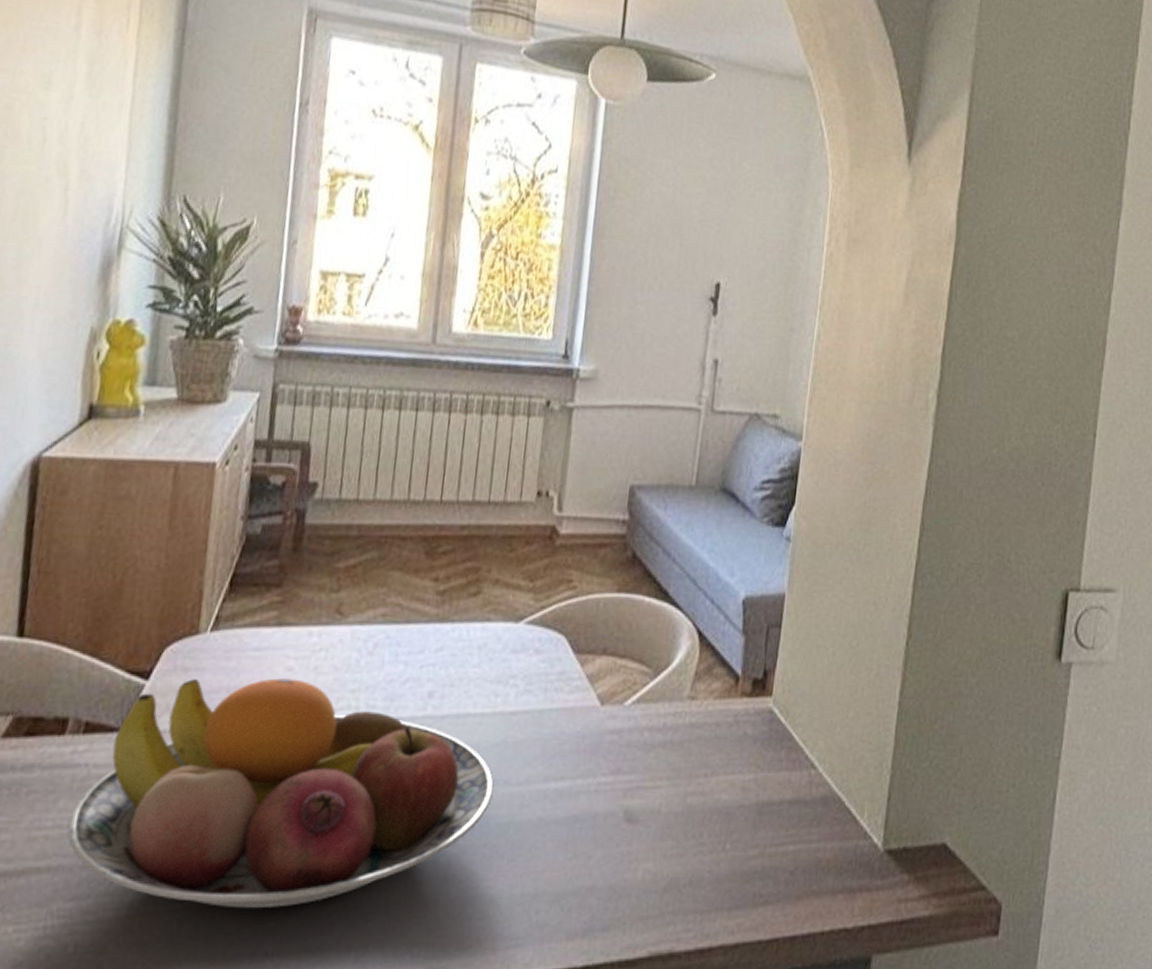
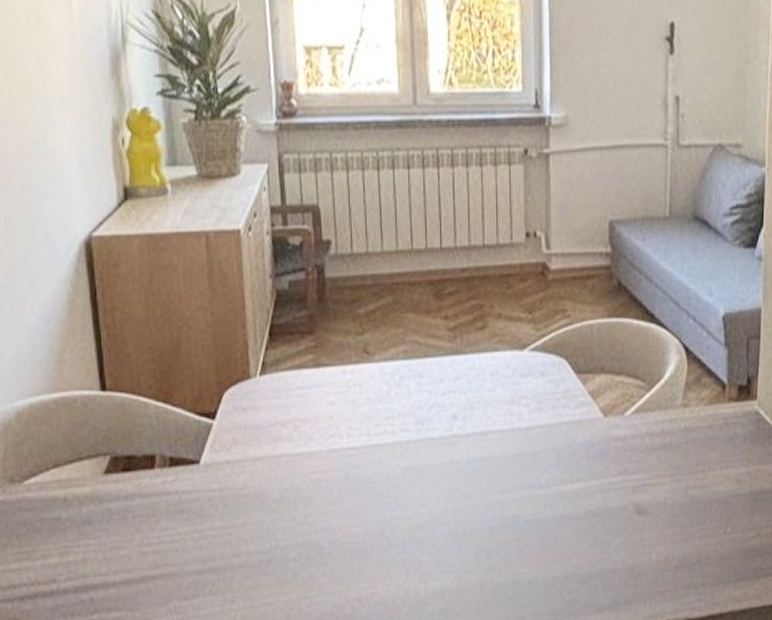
fruit bowl: present [67,678,494,909] -> none [170,411,519,600]

